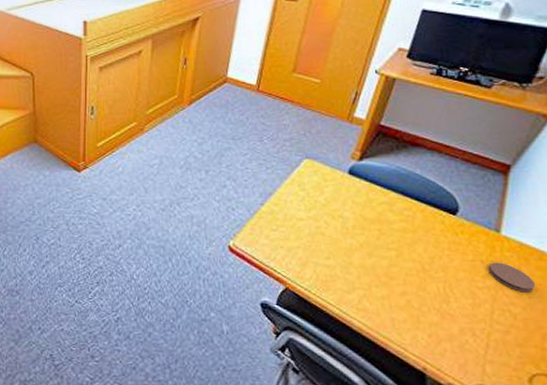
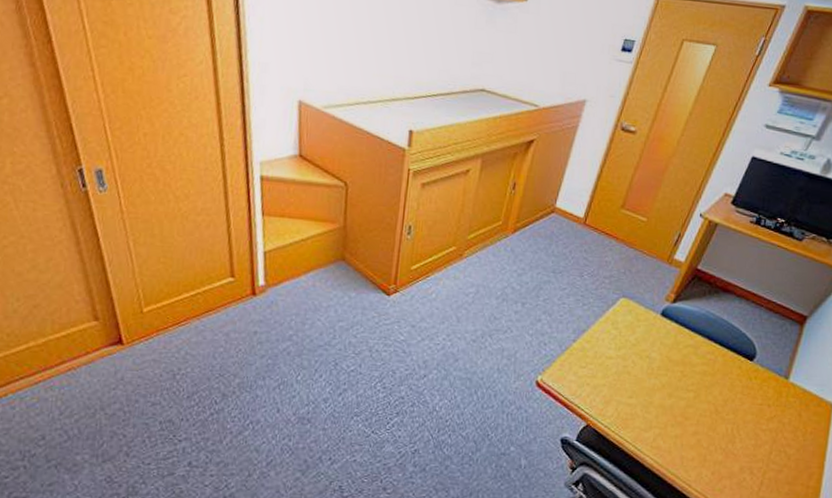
coaster: present [488,262,536,293] -> none [773,407,811,436]

